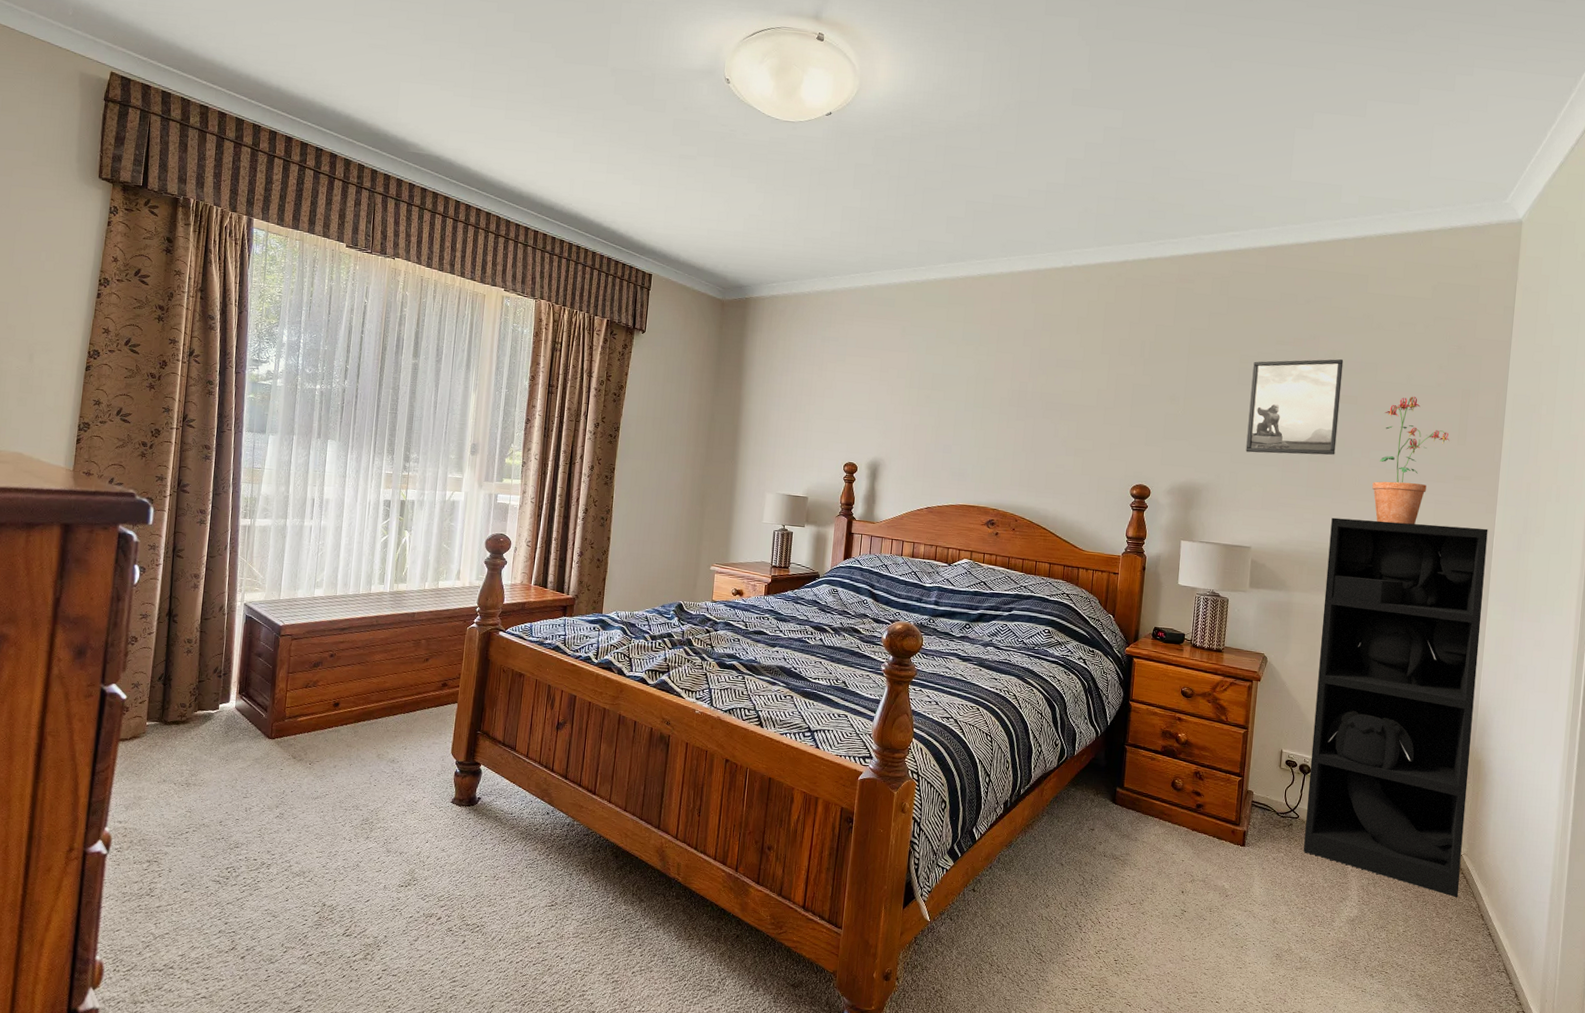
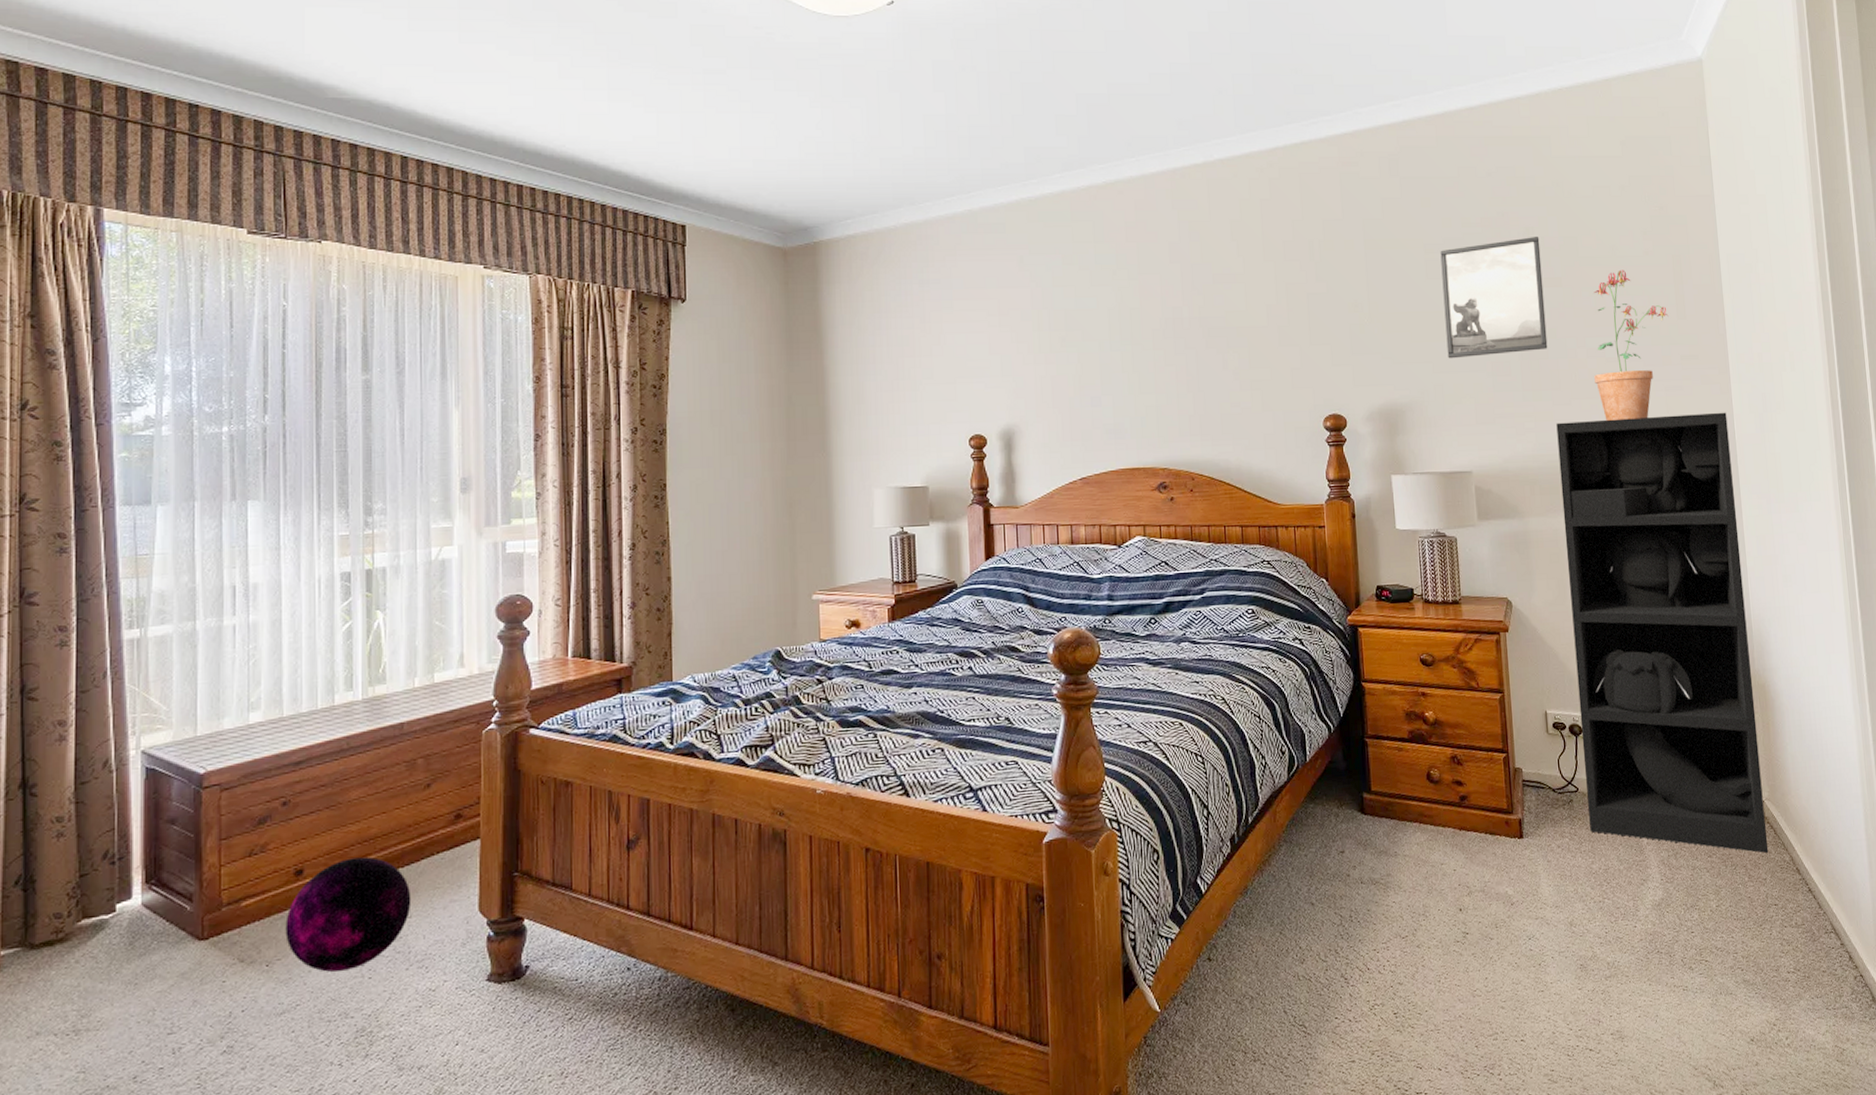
ball: none [323,701,408,777] -> present [285,856,412,972]

